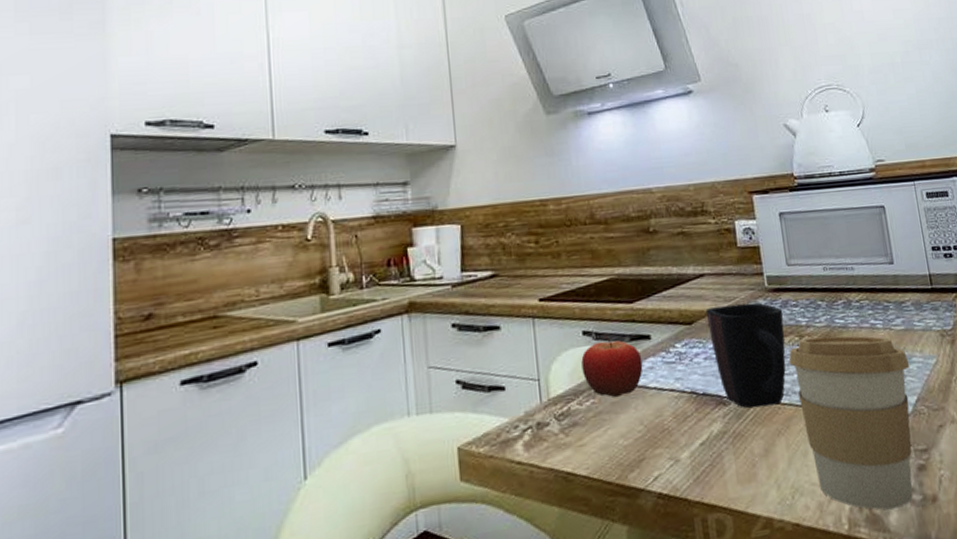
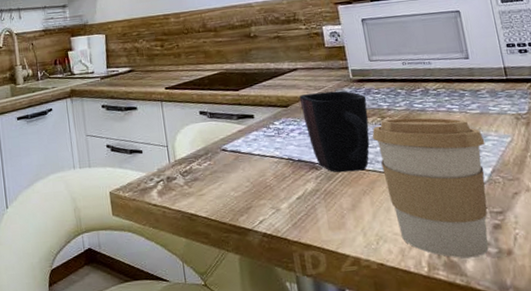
fruit: present [581,334,643,398] -> none [199,114,249,161]

